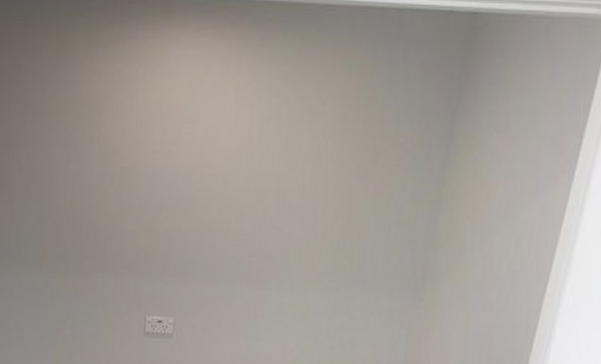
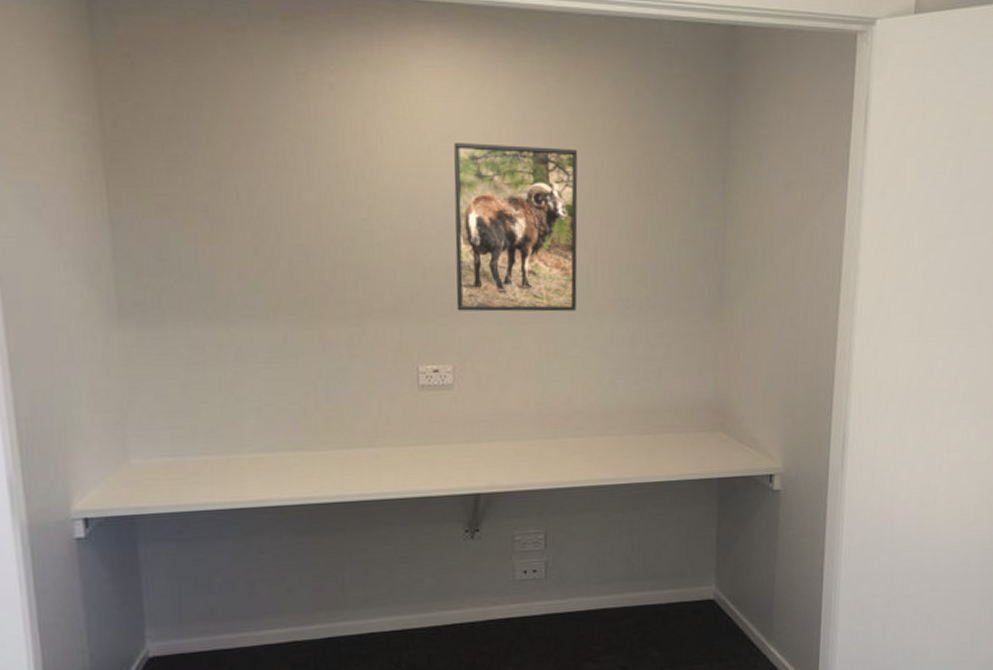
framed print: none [183,125,306,280] -> present [454,143,578,312]

